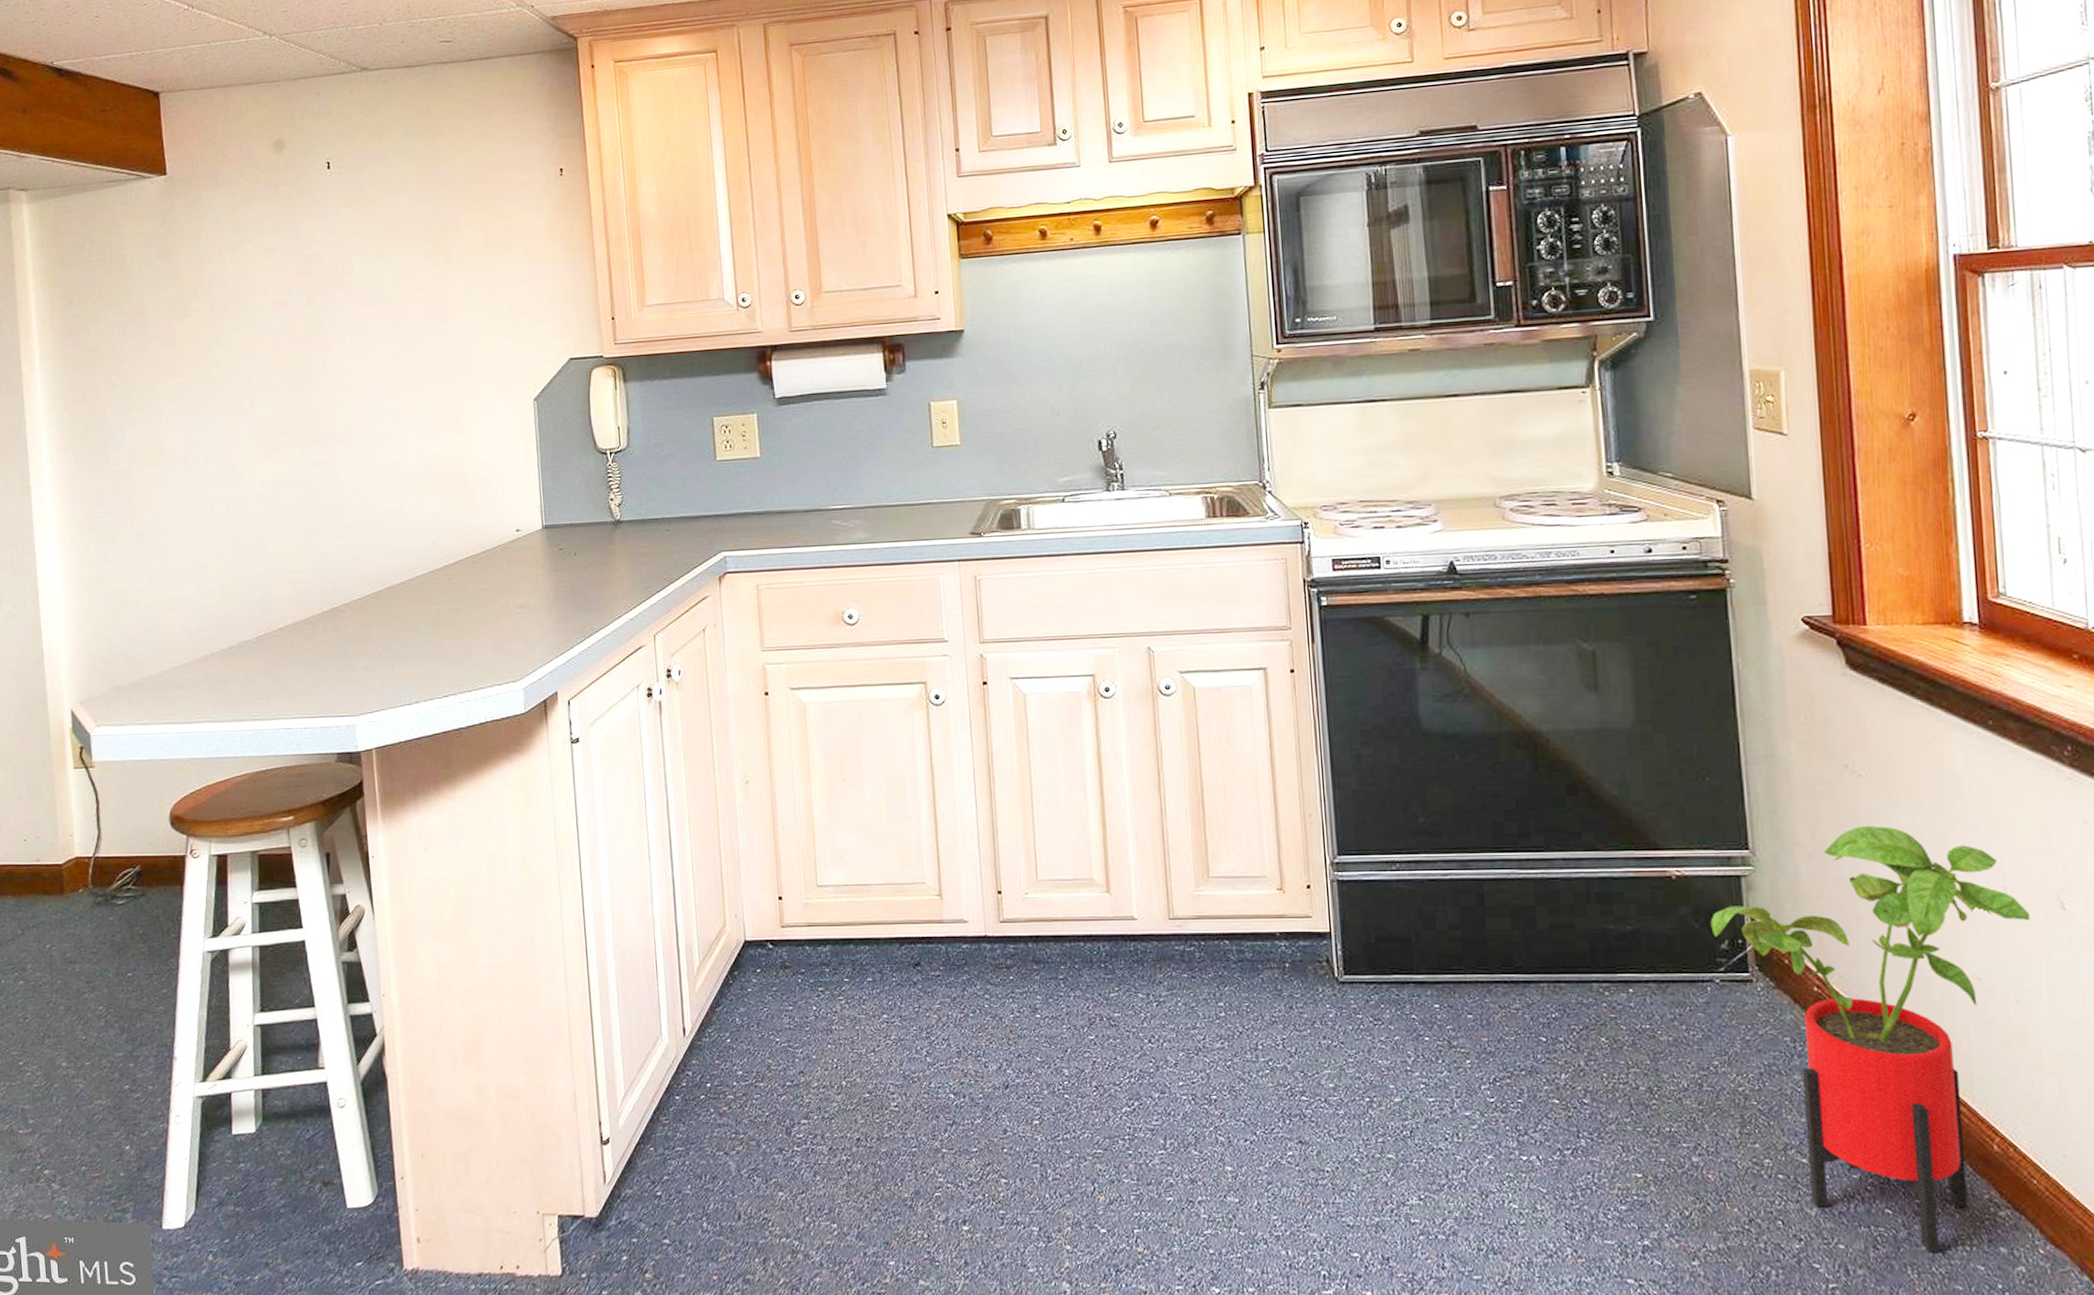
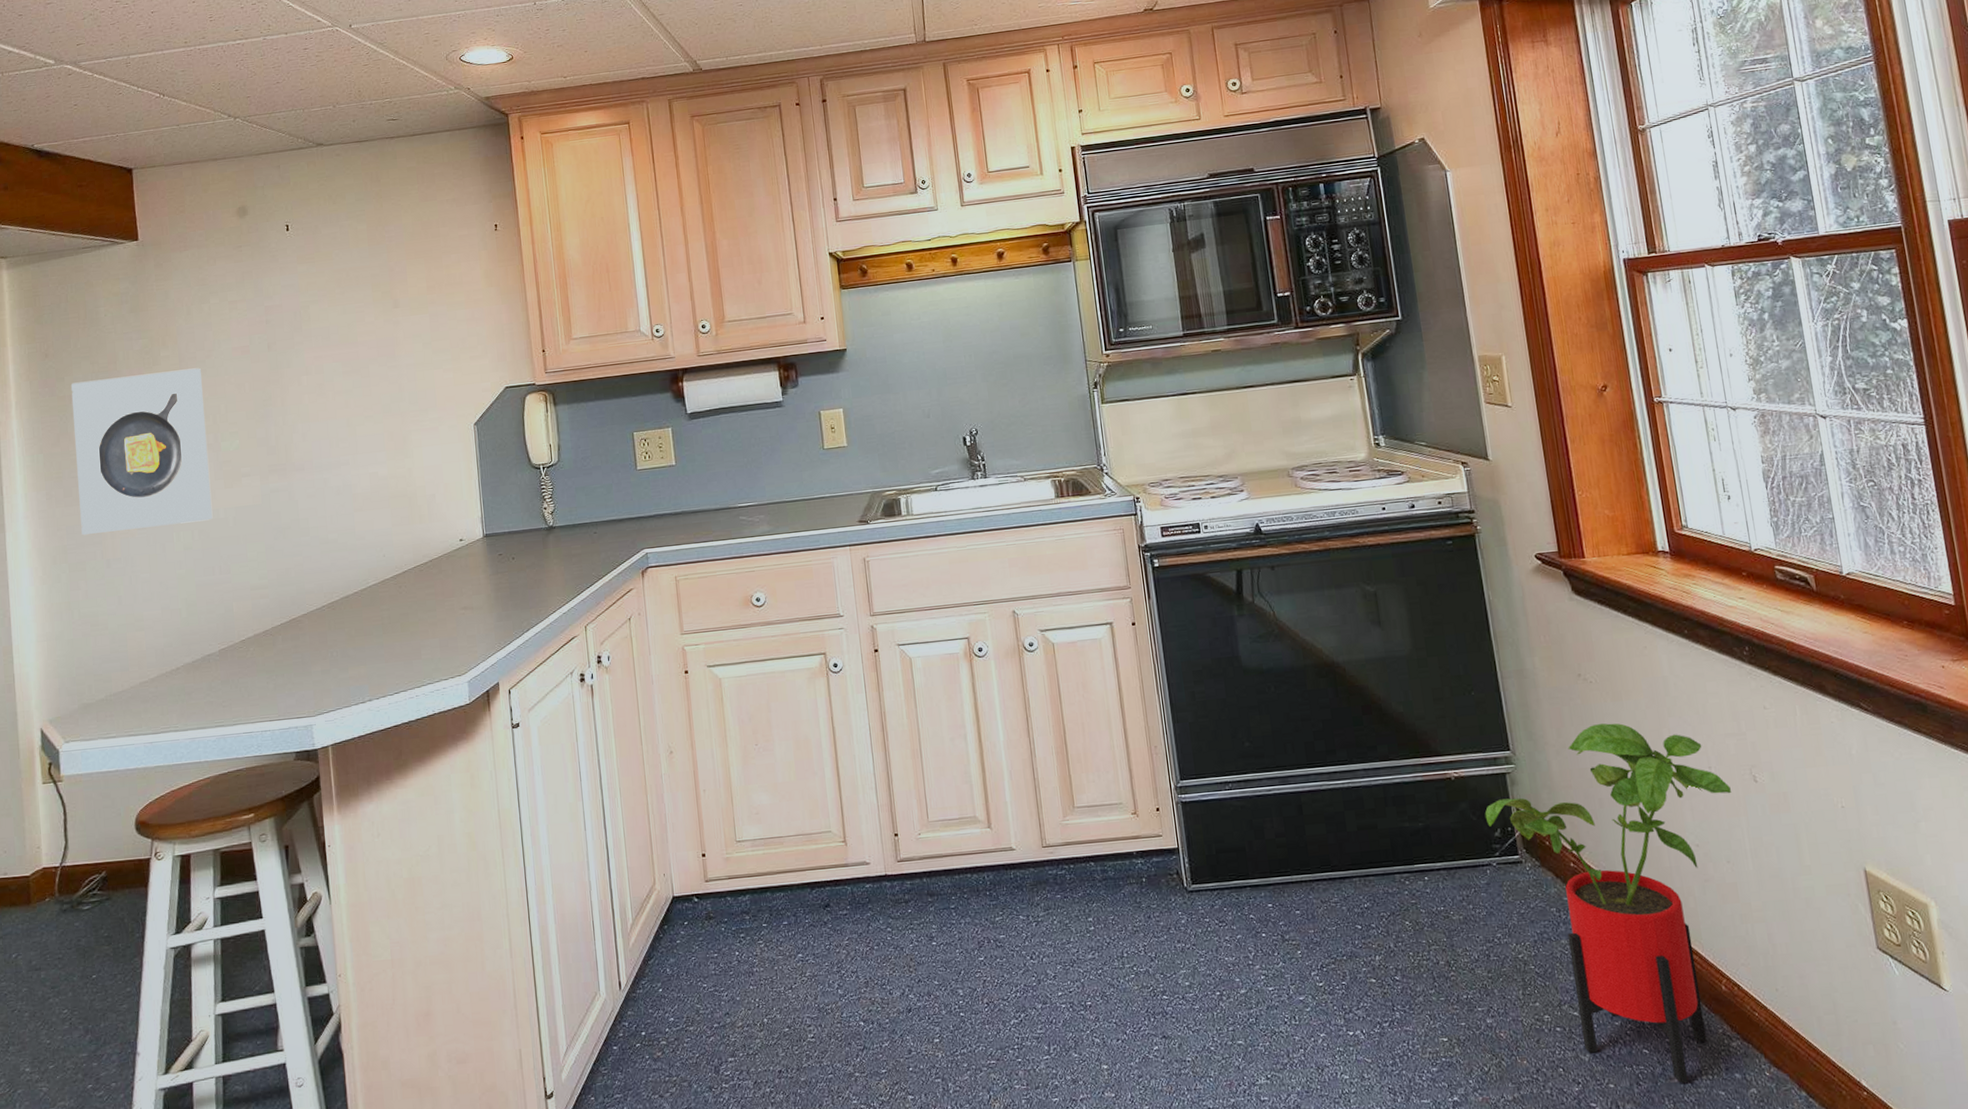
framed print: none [96,322,249,504] -> present [70,368,213,536]

